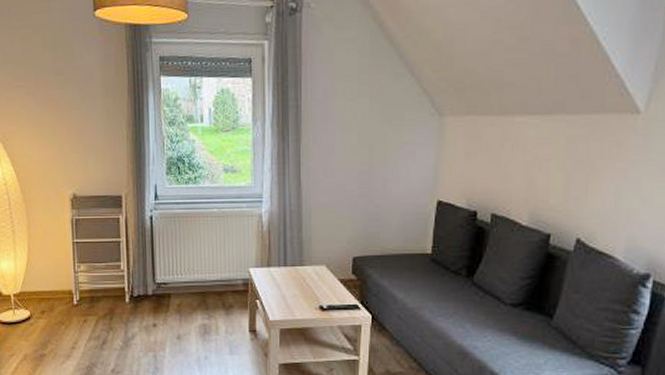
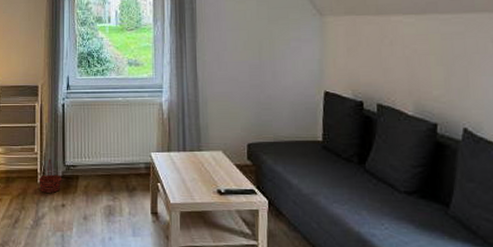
basket: none [126,276,153,312] -> present [39,159,62,193]

